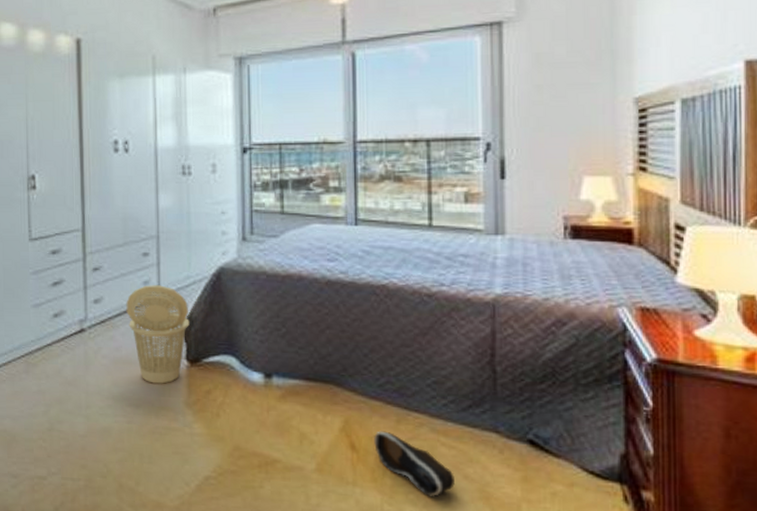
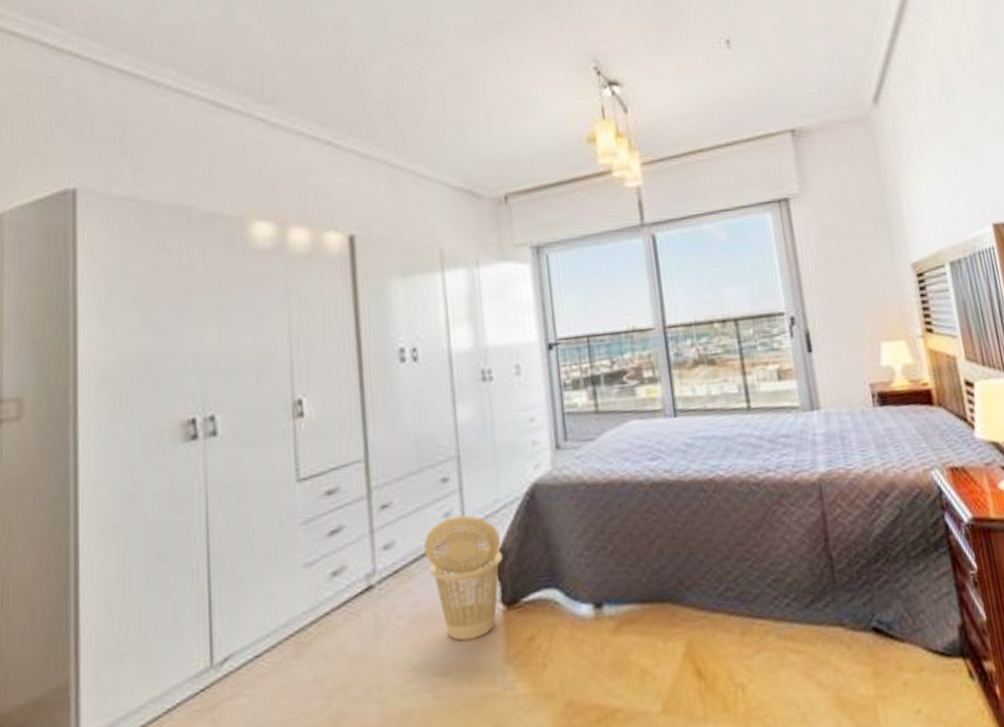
shoe: present [373,431,455,496] -> none [719,647,809,716]

